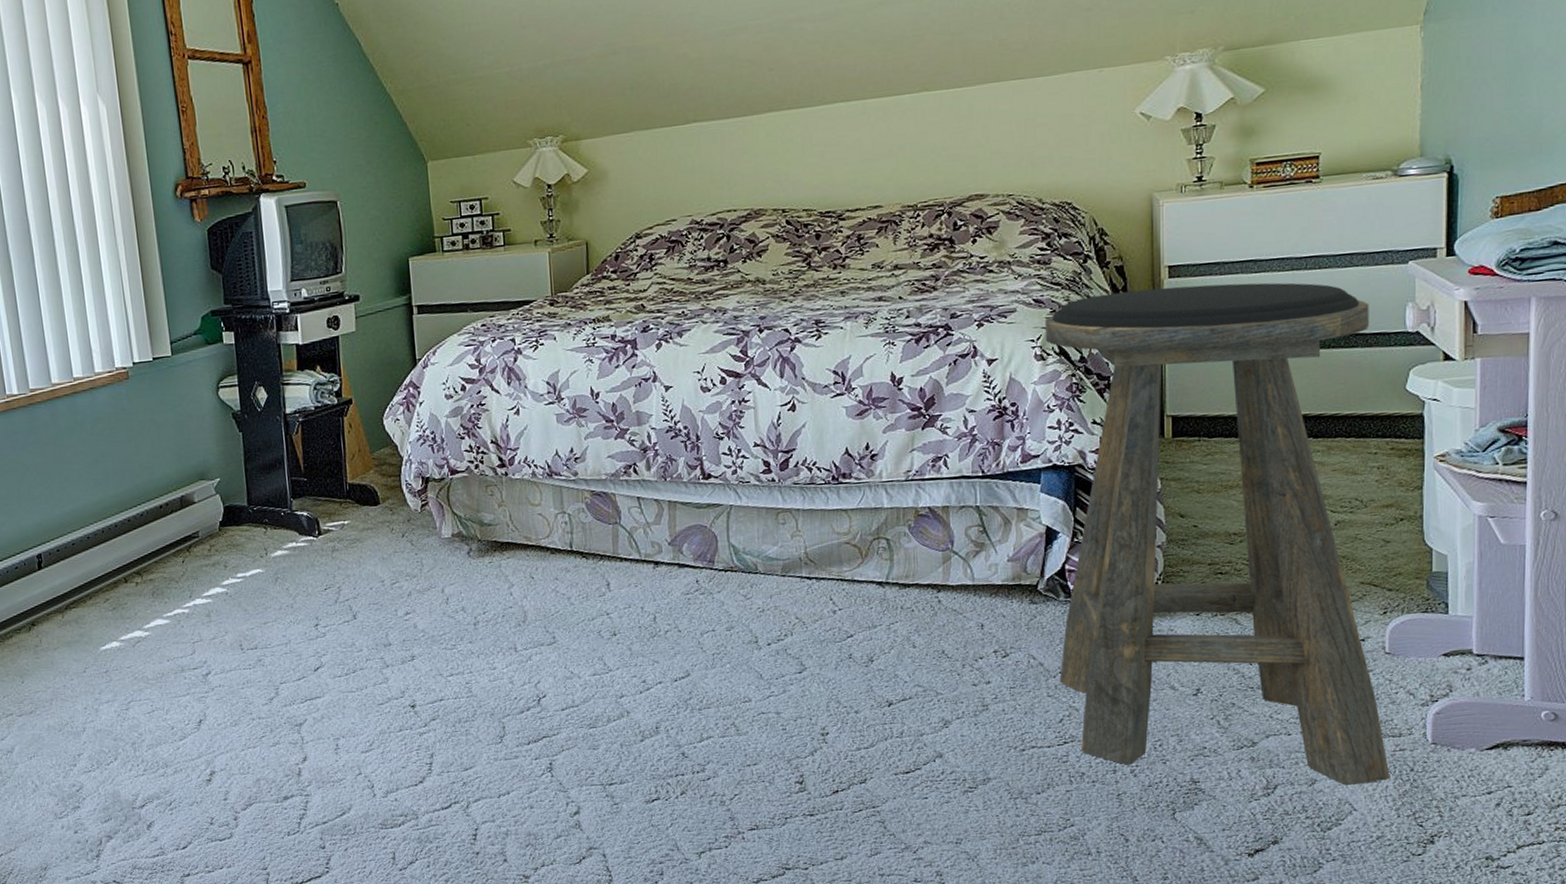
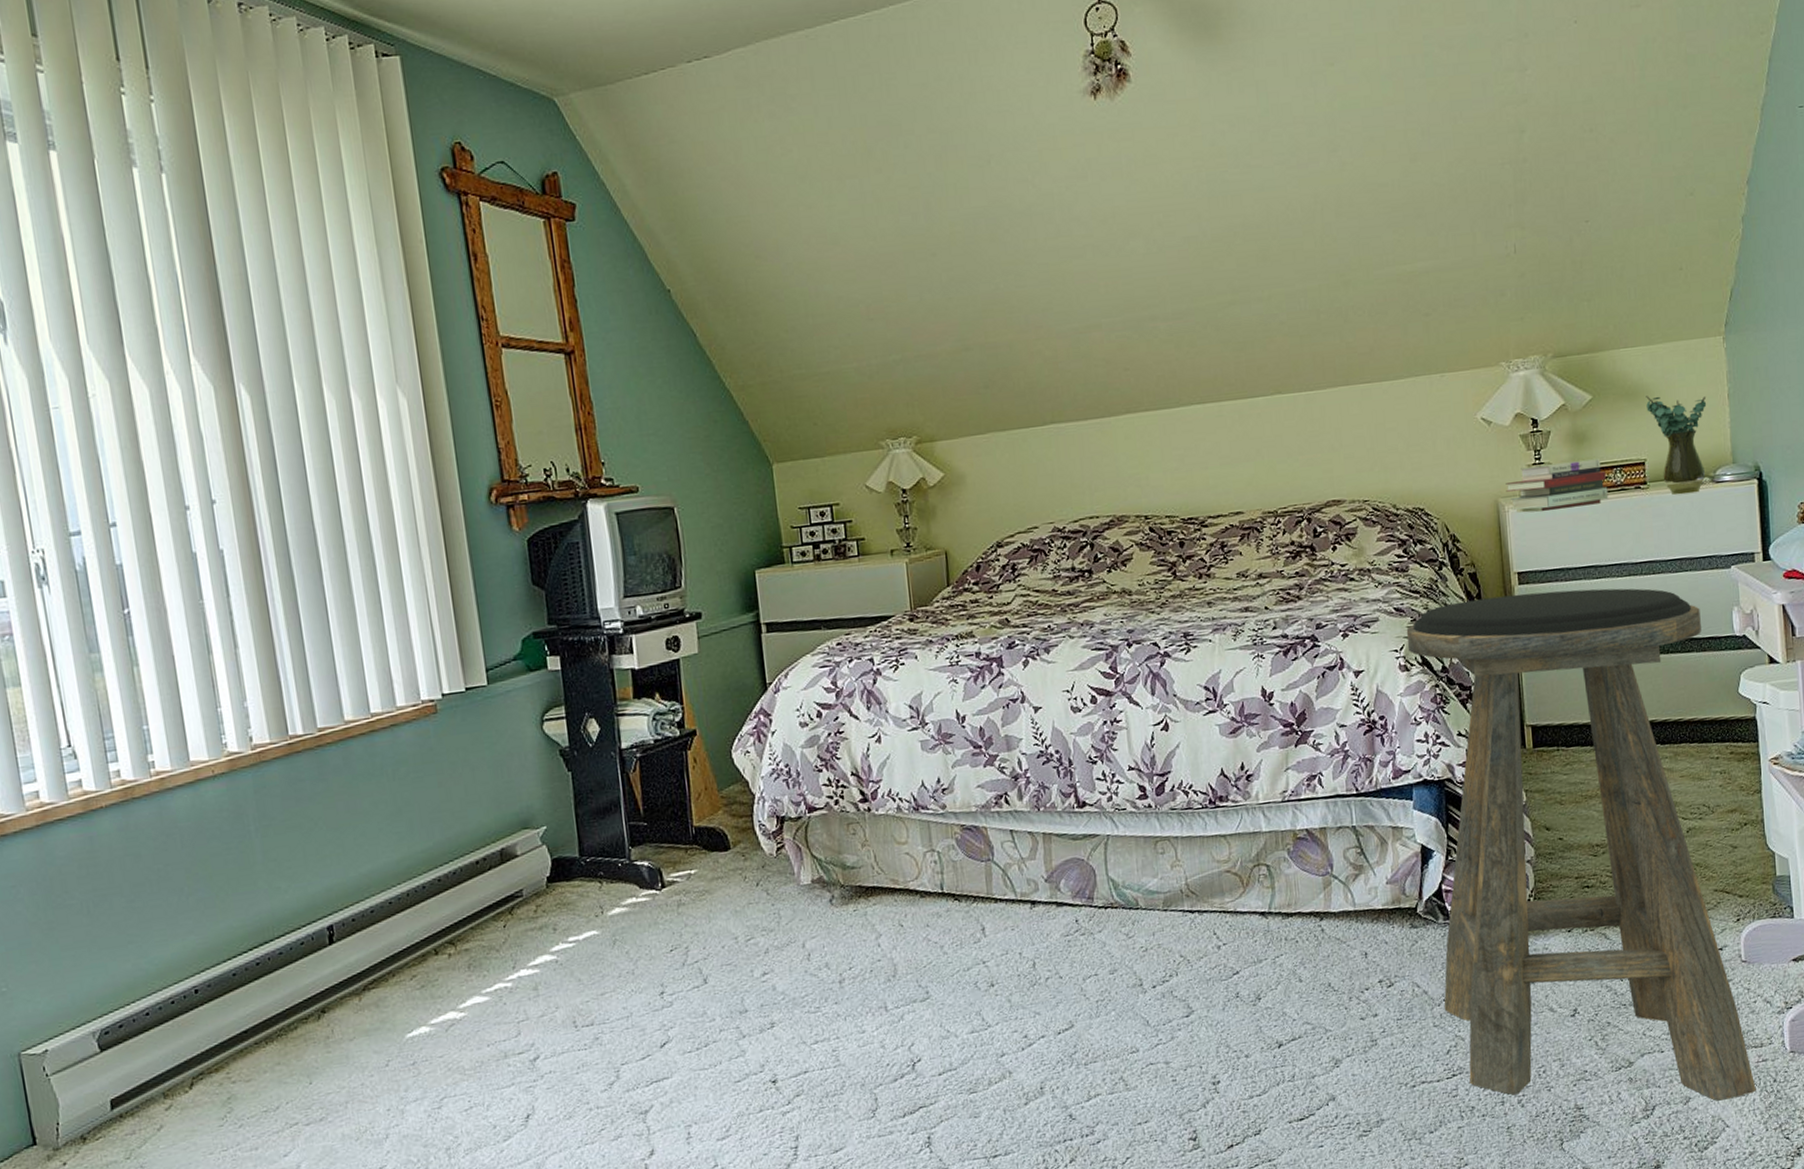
books: none [1162,152,1275,207] -> present [1505,458,1609,513]
vase: none [1326,88,1396,190] -> present [1646,396,1707,496]

